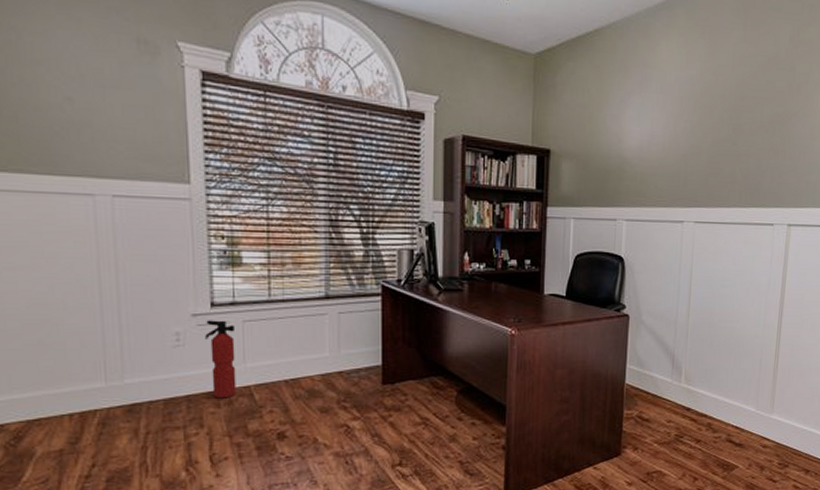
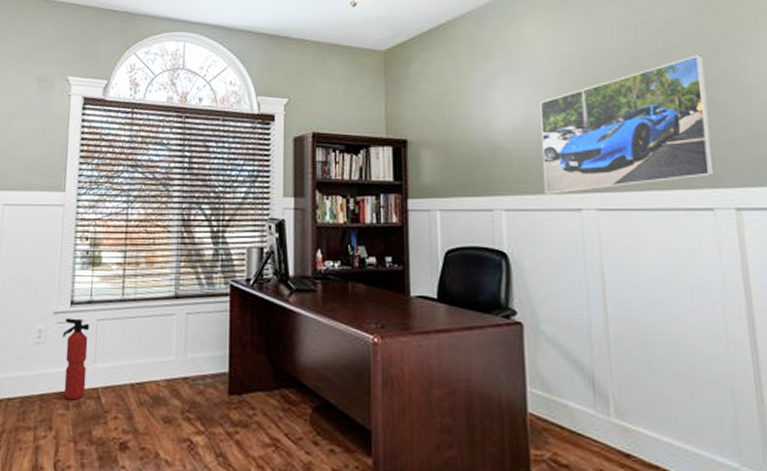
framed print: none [658,91,790,208] -> present [540,55,715,194]

